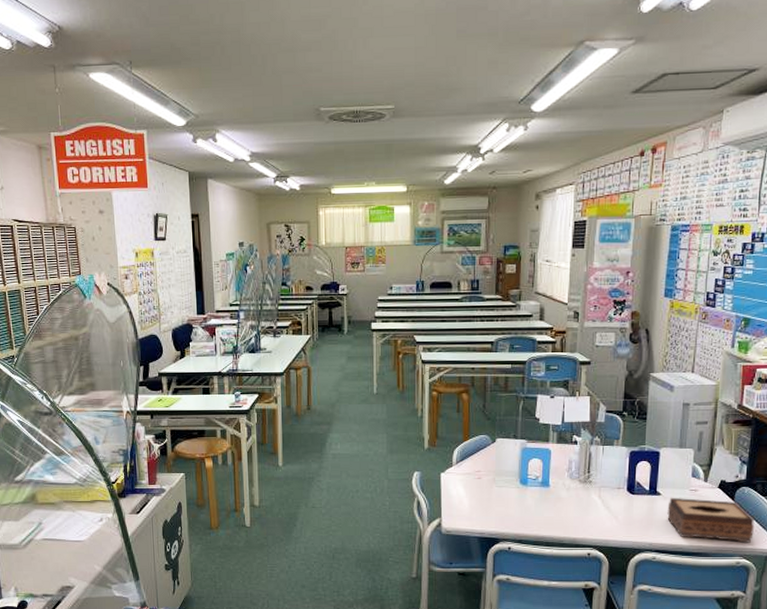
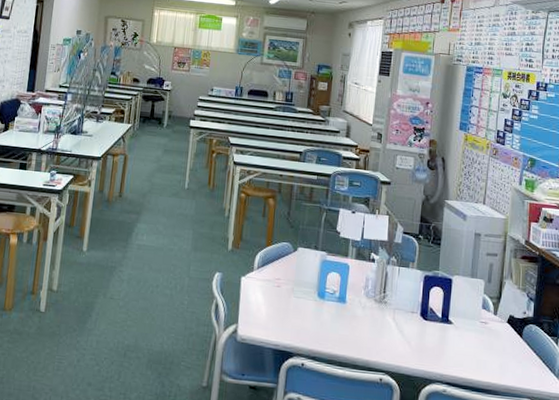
tissue box: present [667,497,754,543] -> none [458,327,542,385]

